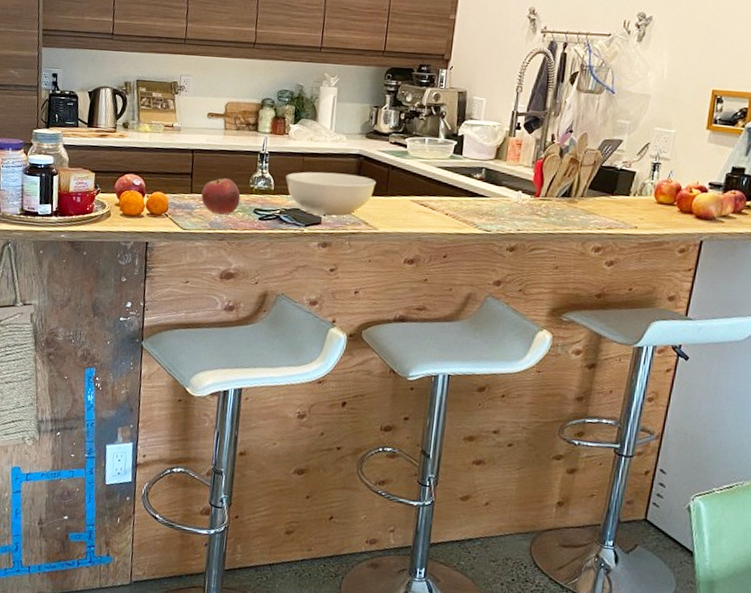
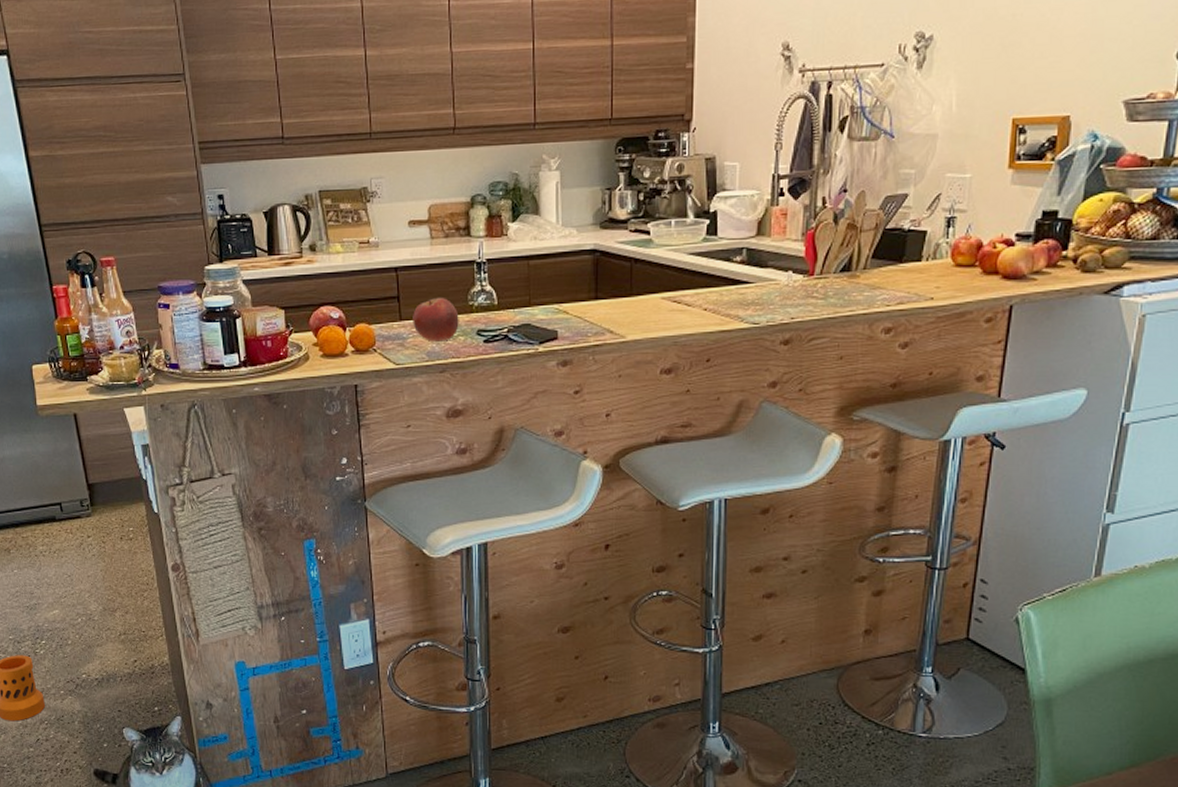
bowl: present [286,171,377,217] -> none [510,275,618,329]

